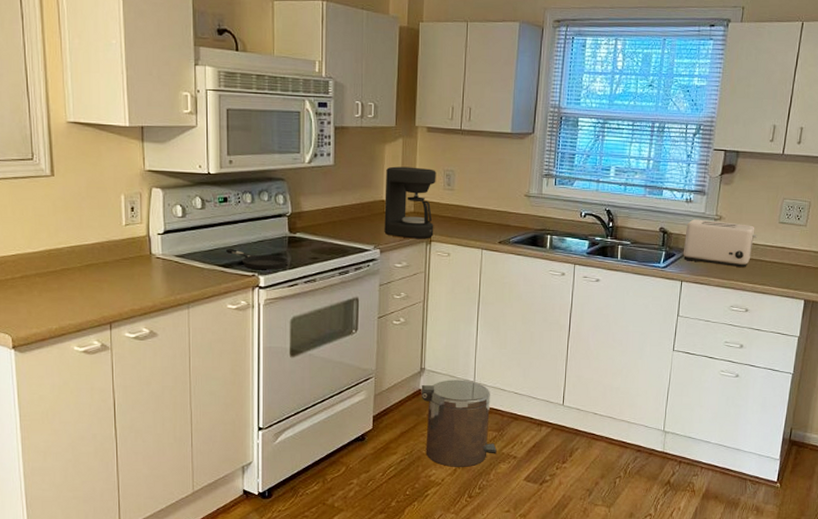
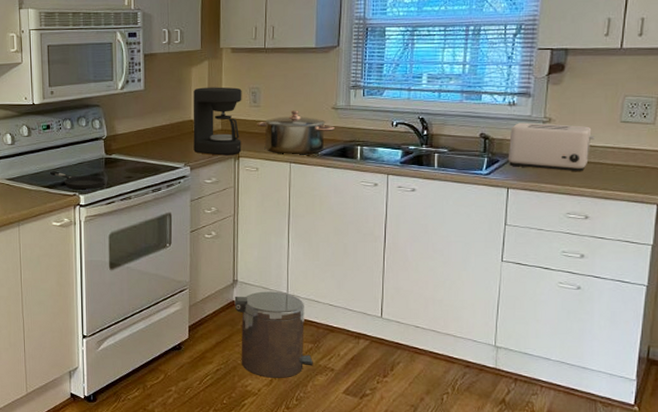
cooking pot: none [450,196,526,242] -> present [257,110,335,155]

